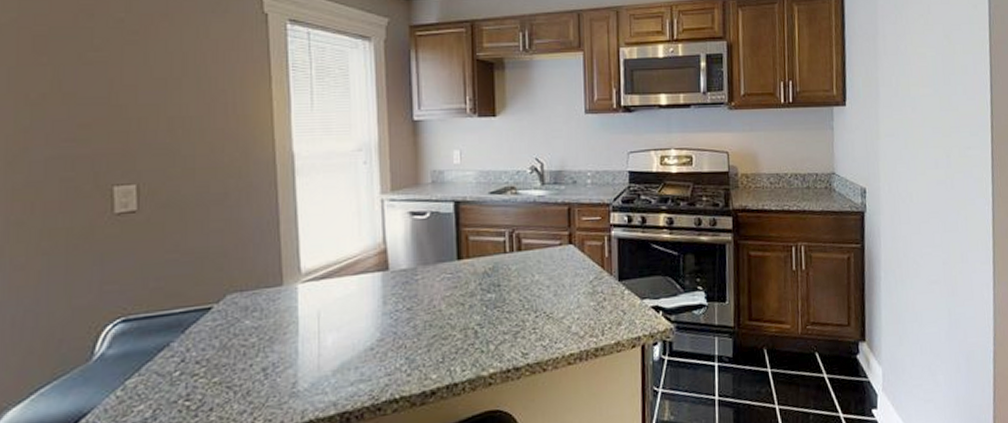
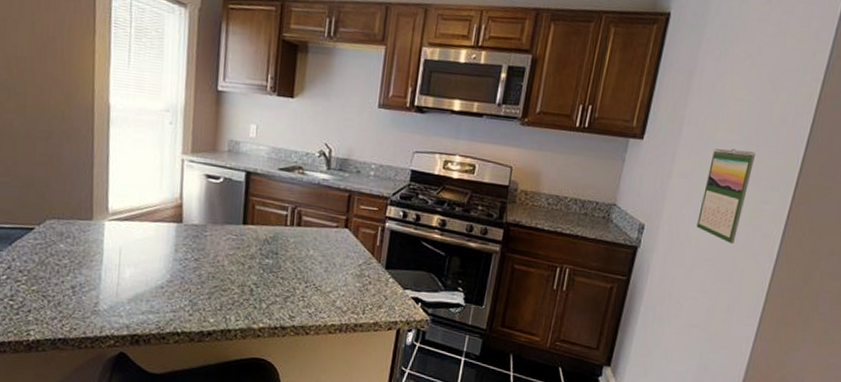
calendar: none [911,101,952,194] -> present [696,148,756,245]

